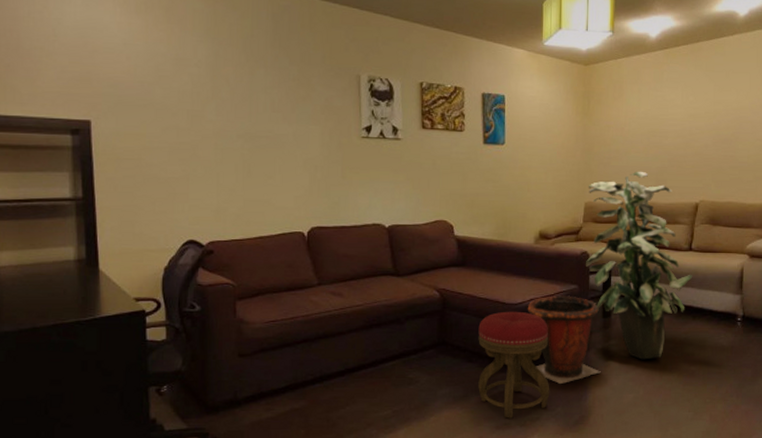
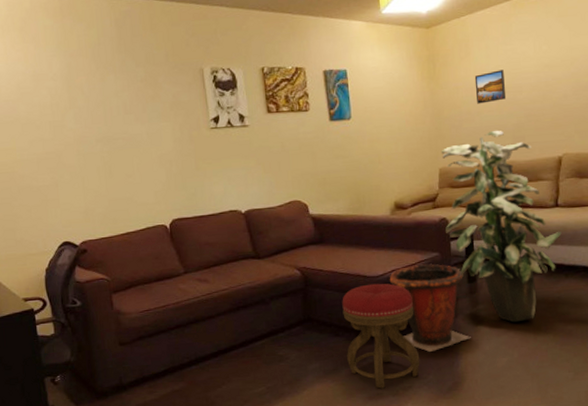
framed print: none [625,114,653,144] -> present [474,70,507,104]

